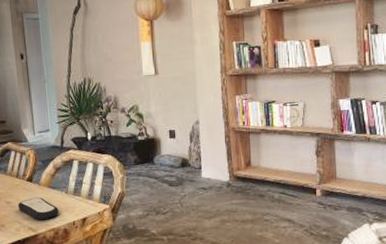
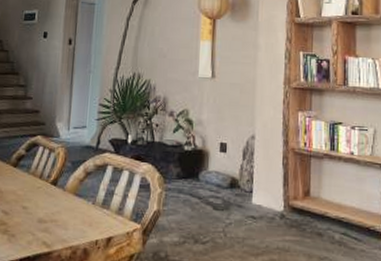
remote control: present [18,197,59,220] -> none [35,205,81,235]

